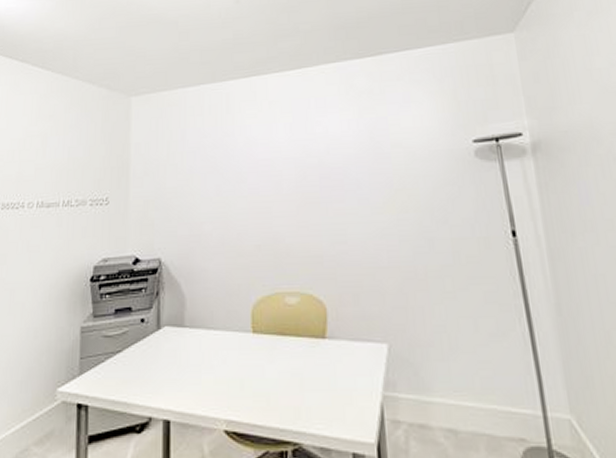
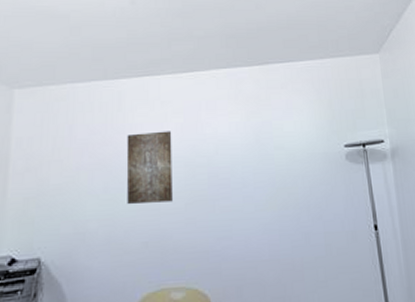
wall art: none [236,131,284,208] -> present [126,131,173,205]

